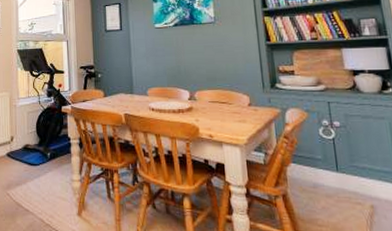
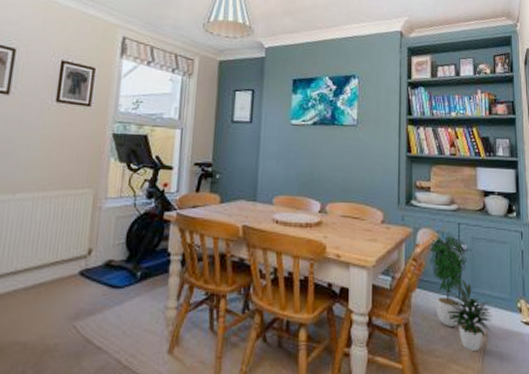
potted plant: none [298,110,381,222] -> present [427,231,494,352]

